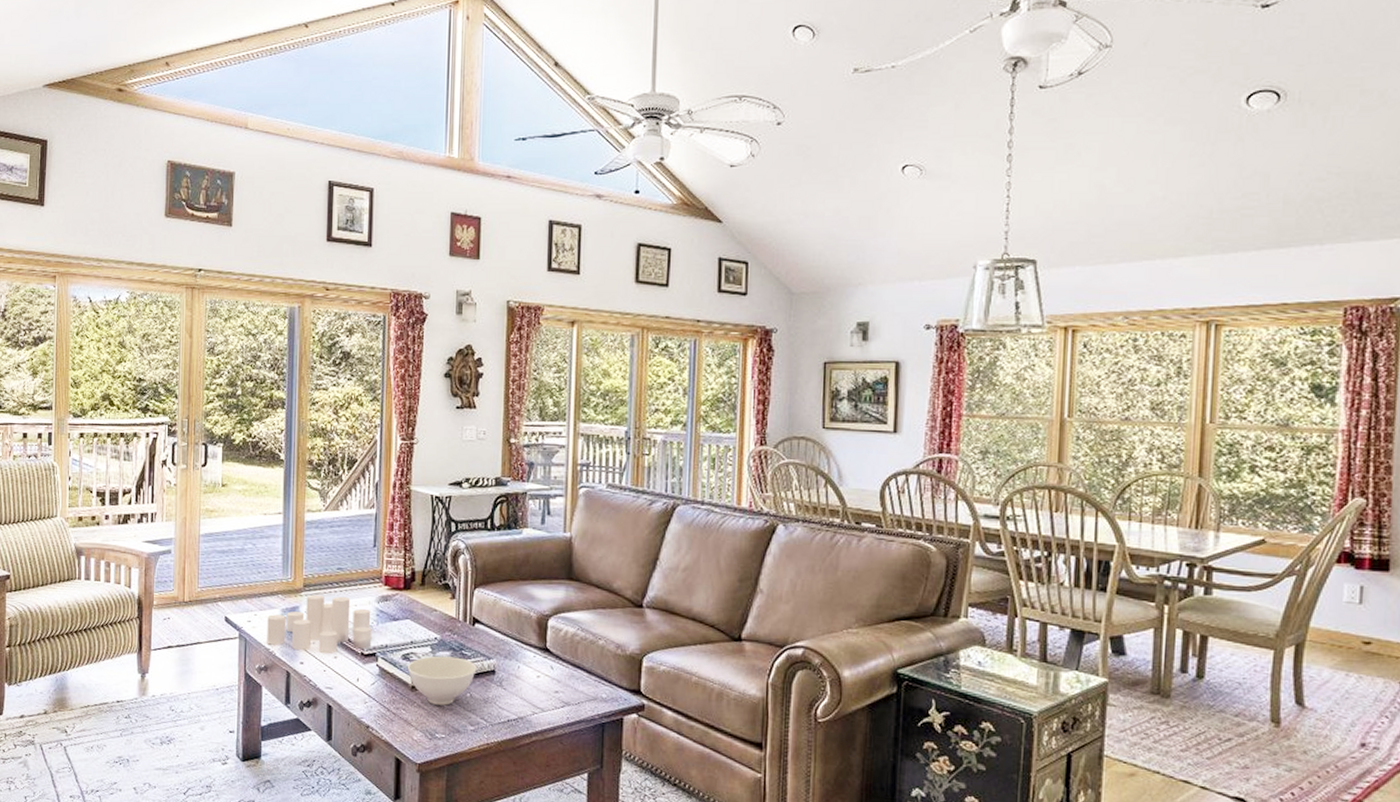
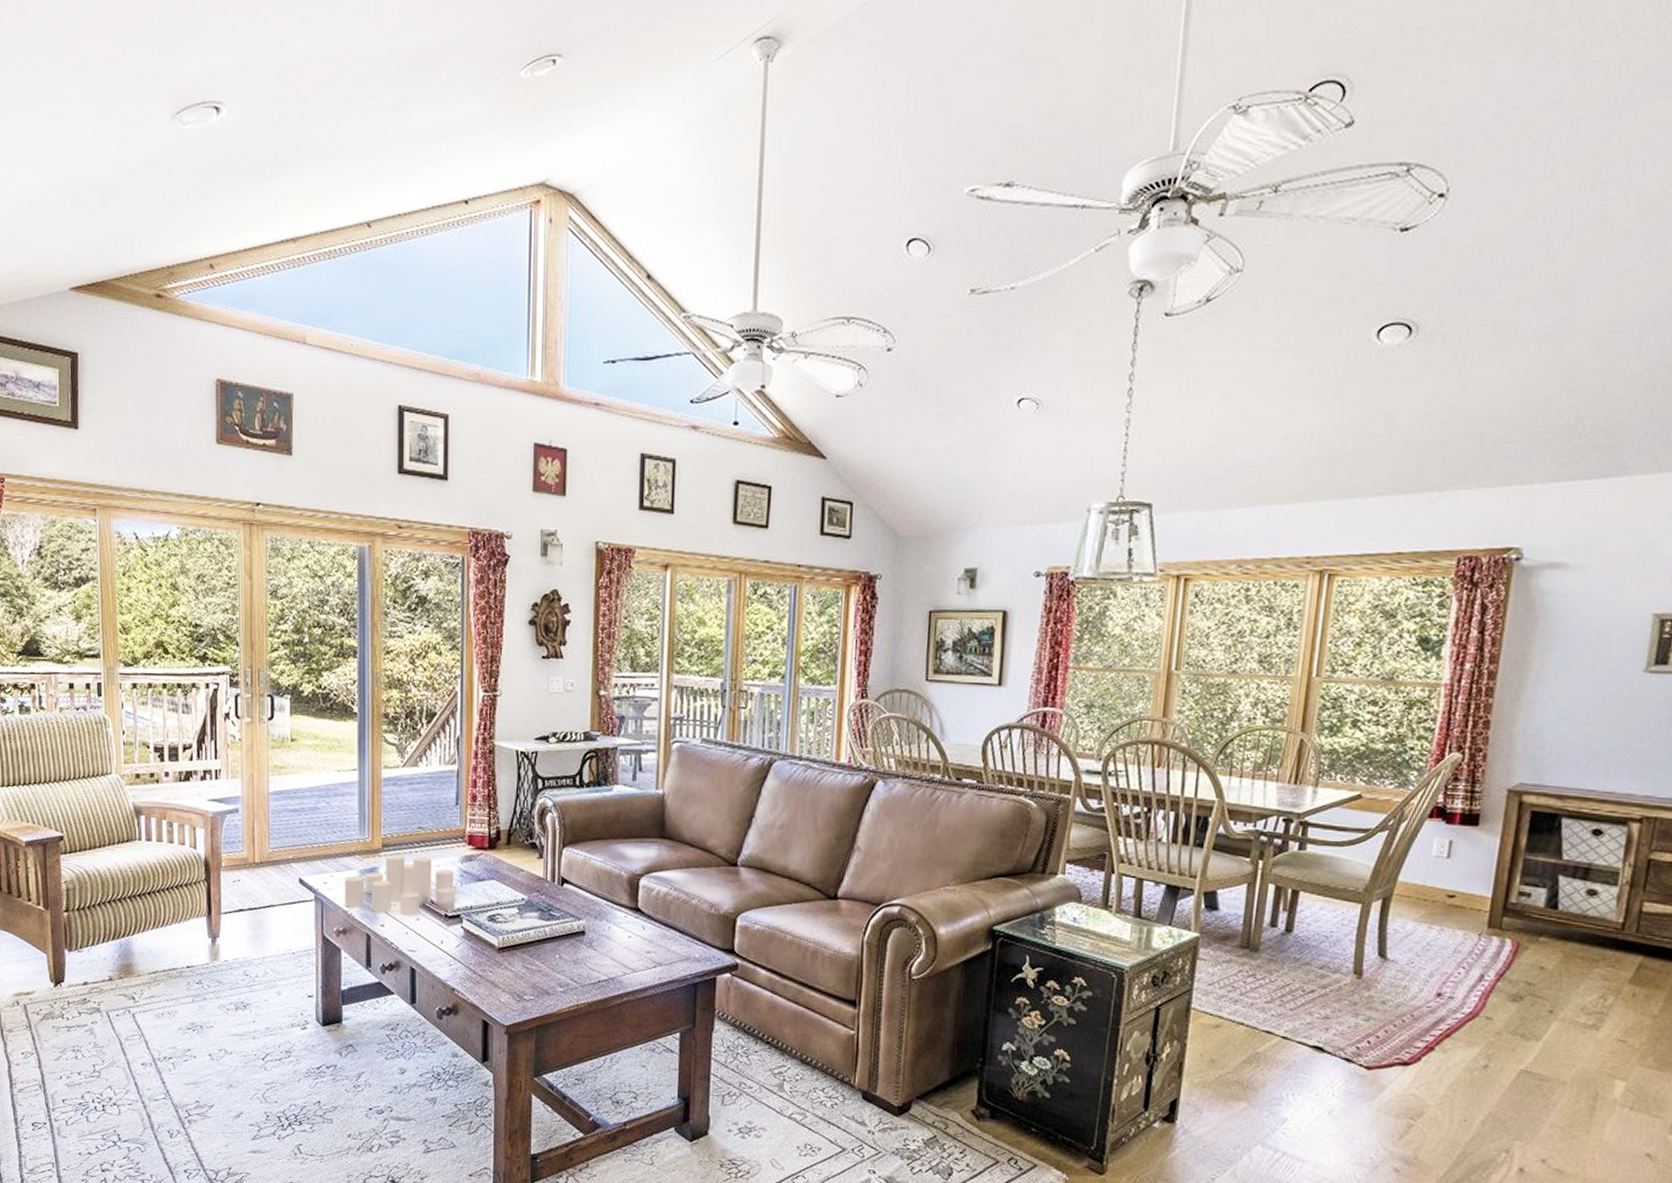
bowl: present [408,656,477,706] -> none [494,917,566,967]

